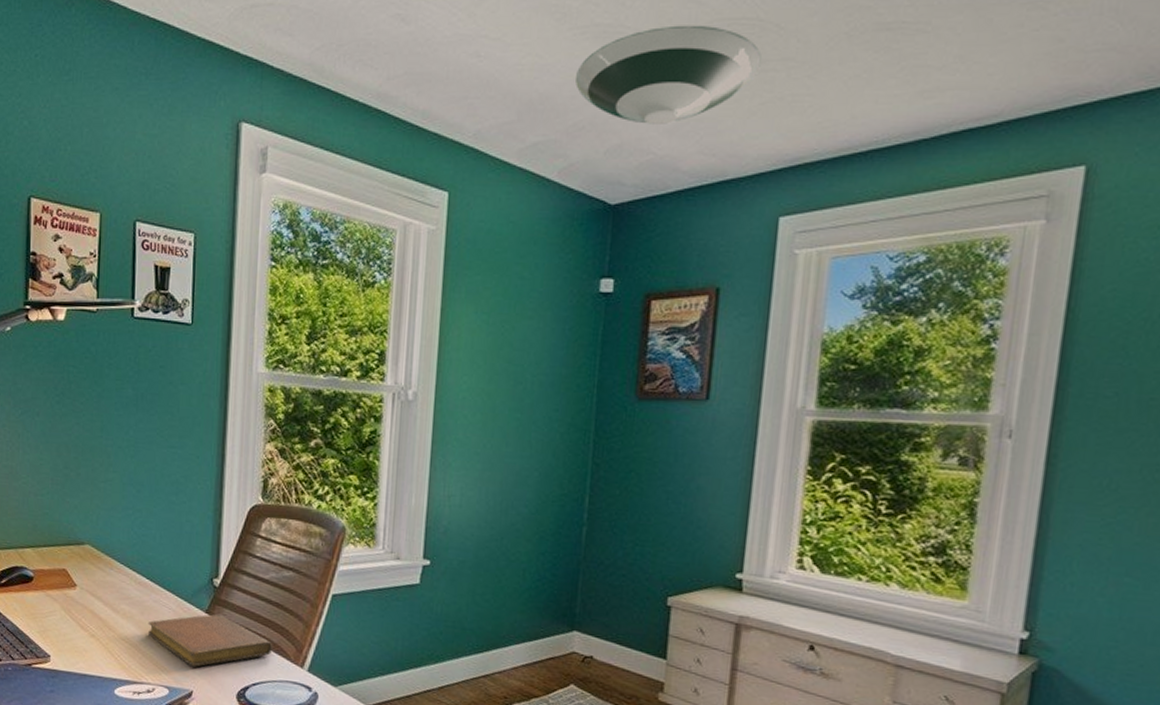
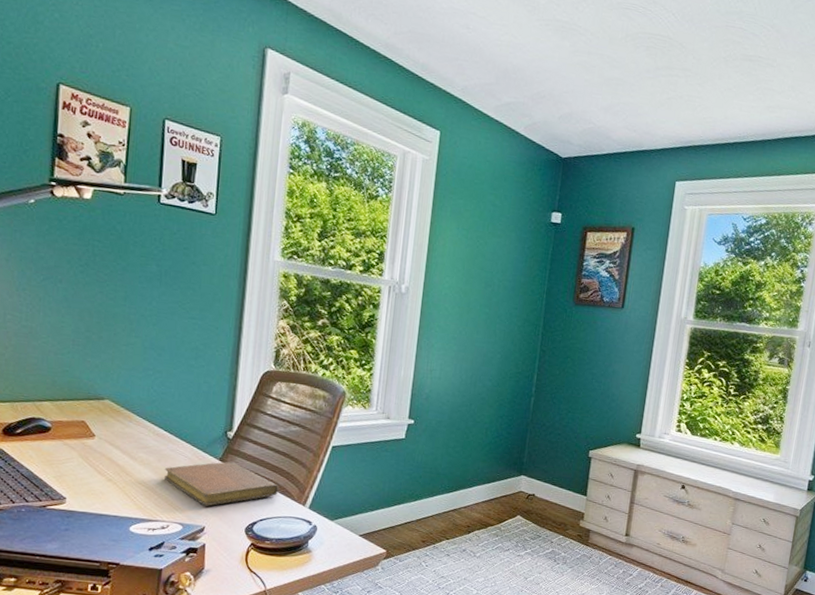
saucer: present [576,25,762,126] -> none [540,30,670,104]

